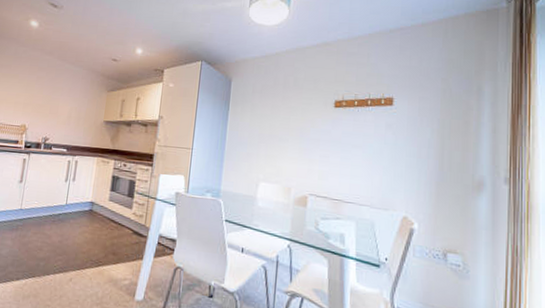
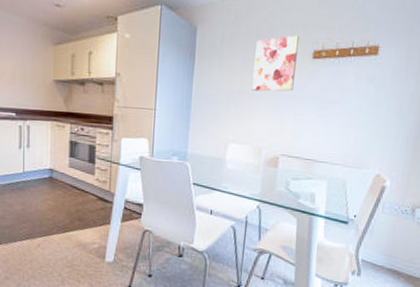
wall art: none [280,87,321,136] -> present [252,35,299,92]

